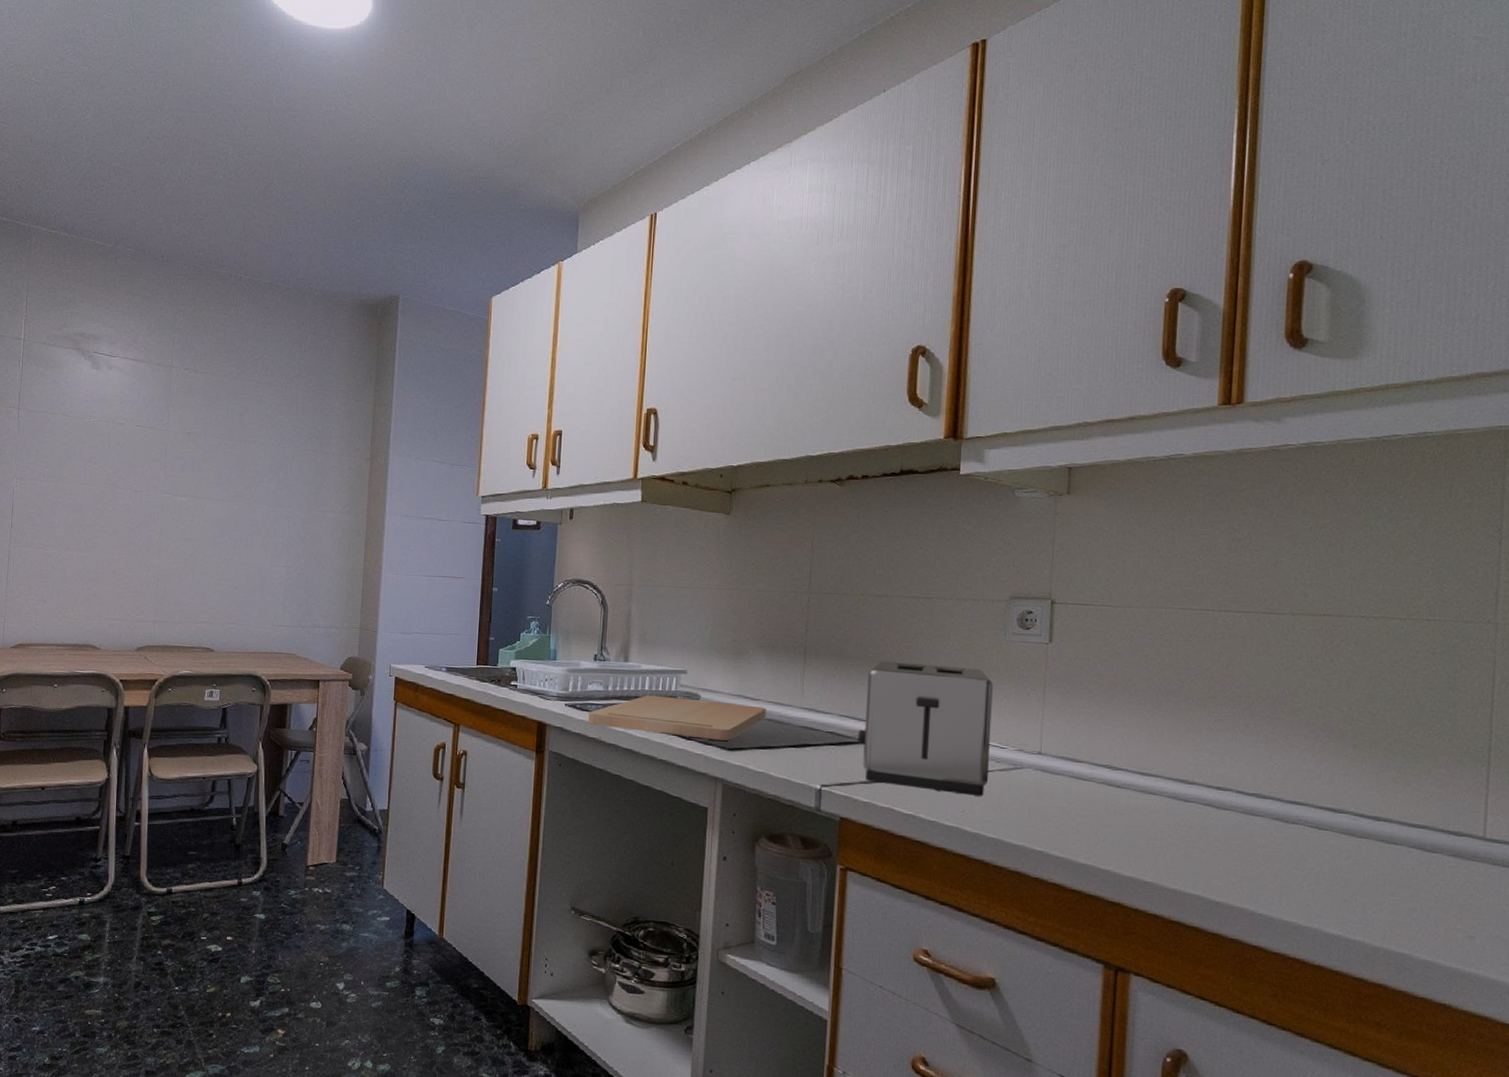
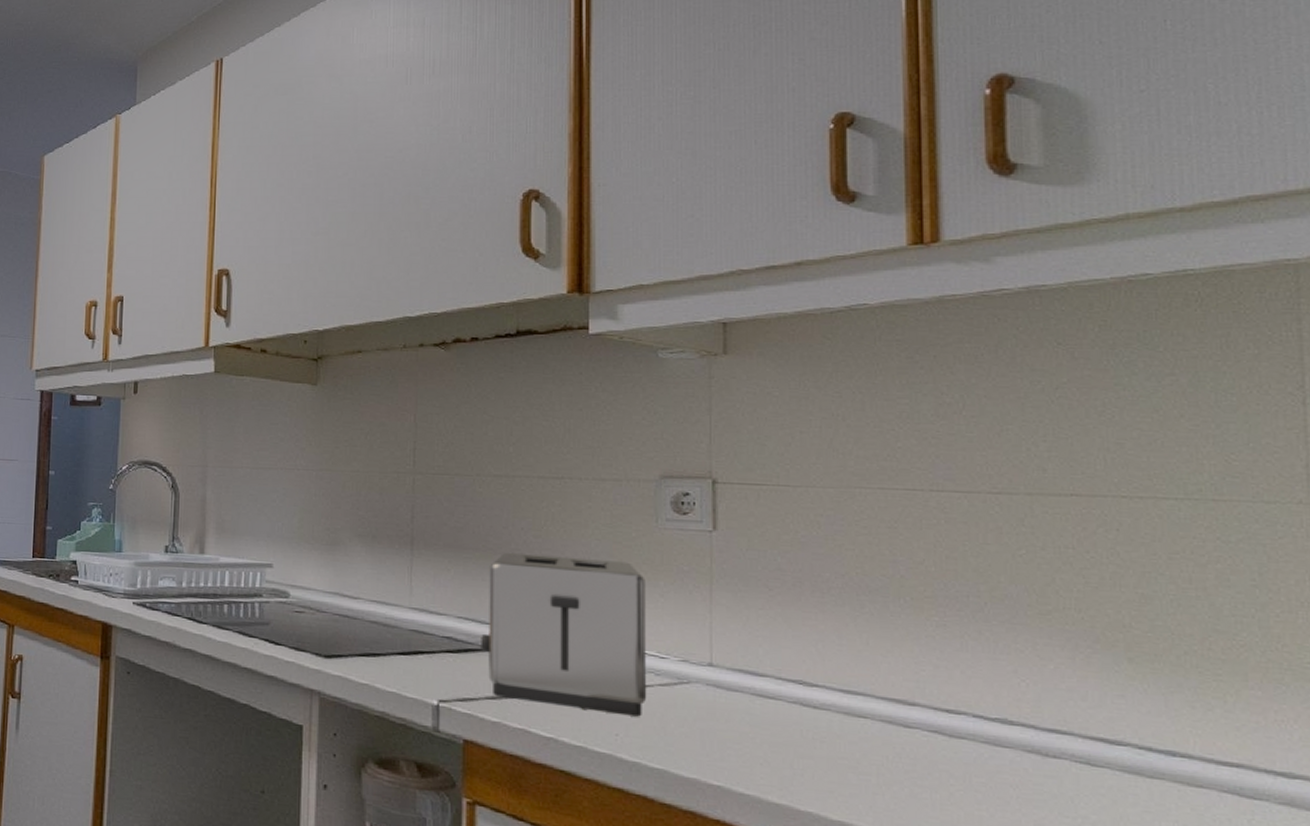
cutting board: present [588,695,767,741] -> none [160,592,369,646]

